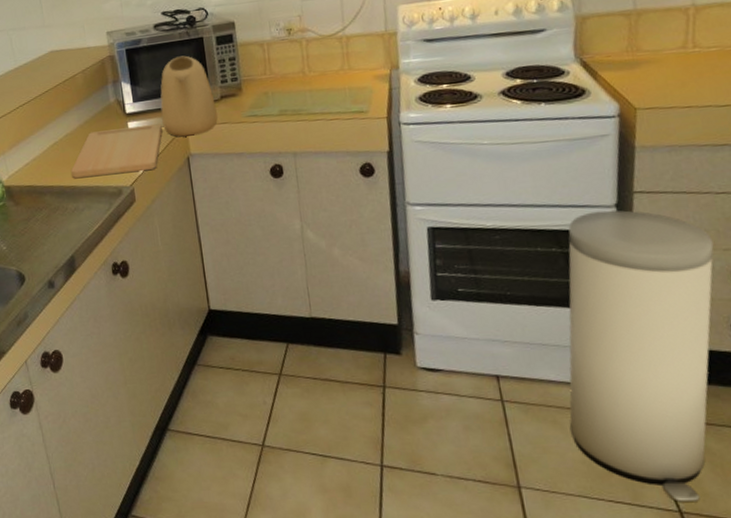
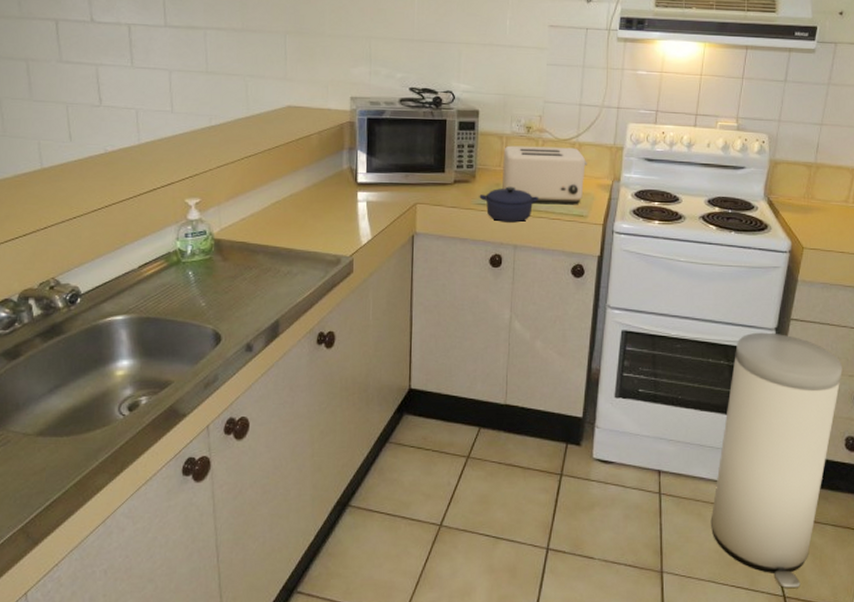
cutting board: present [71,124,163,178] -> none [290,196,392,244]
kettle: present [160,55,218,137] -> none [393,134,448,215]
cooking pot: none [248,92,313,132] -> present [479,186,539,224]
toaster: none [266,41,360,106] -> present [502,145,587,204]

